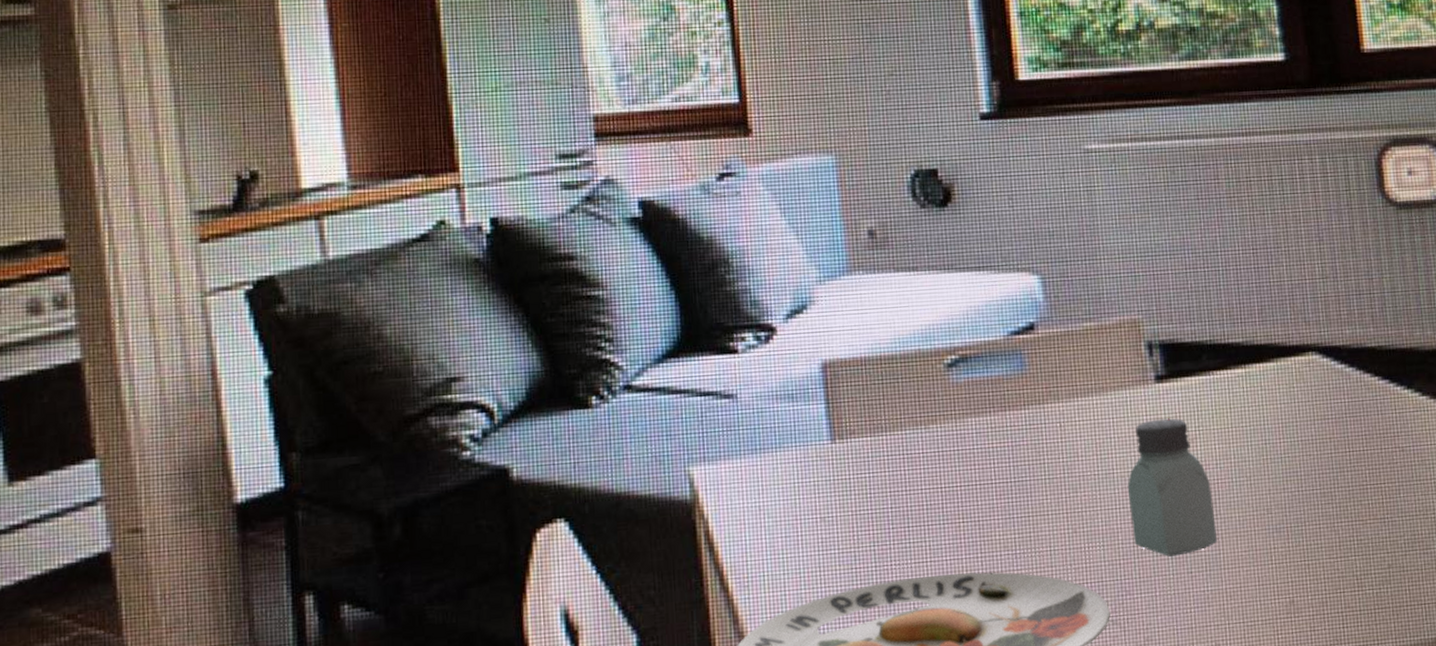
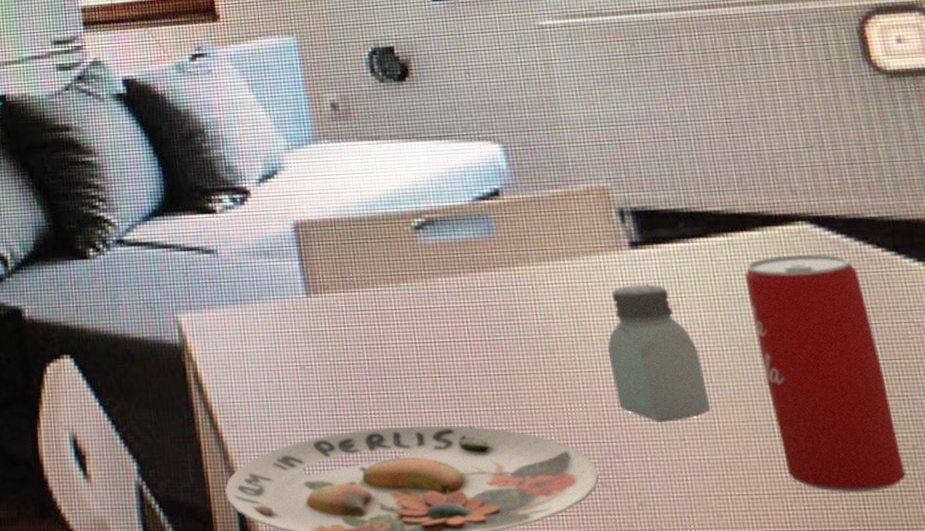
beverage can: none [1257,384,1380,614] -> present [744,254,906,493]

